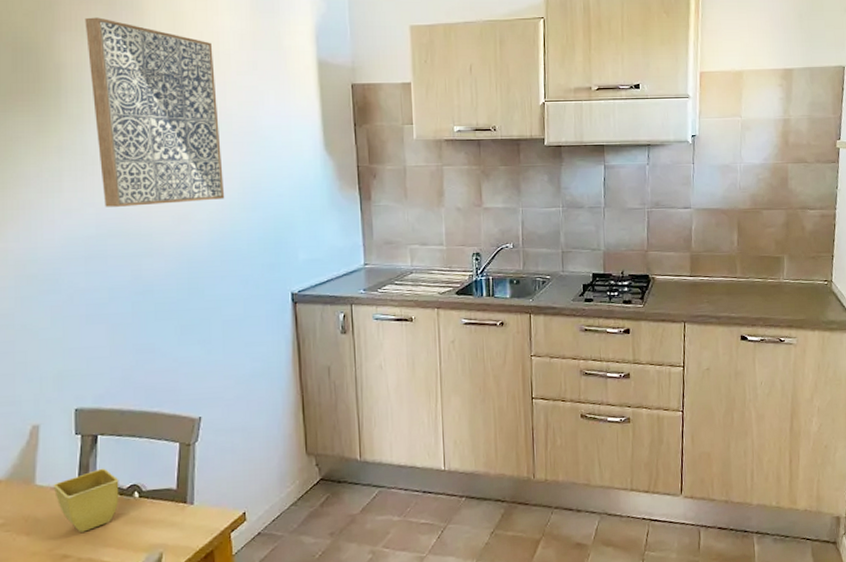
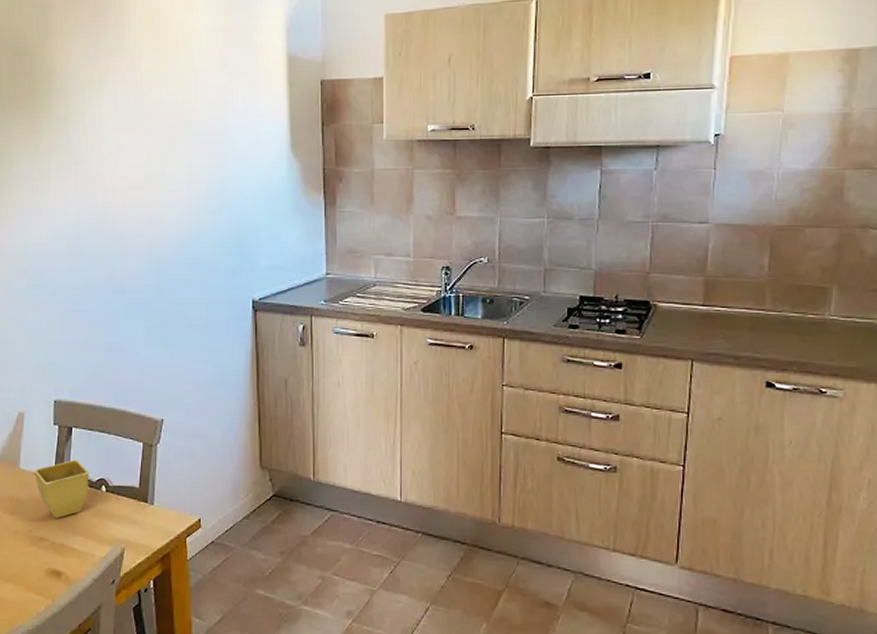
wall art: present [85,17,225,207] -> none [73,19,193,207]

